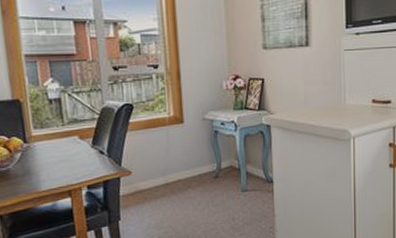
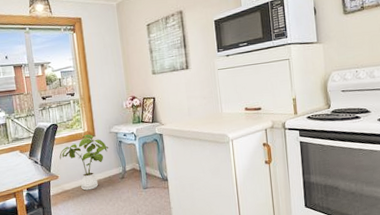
house plant: none [134,119,201,191] -> present [59,134,109,191]

